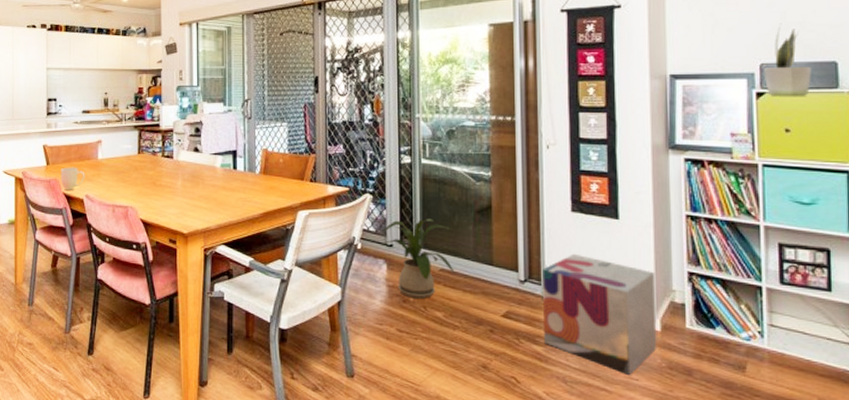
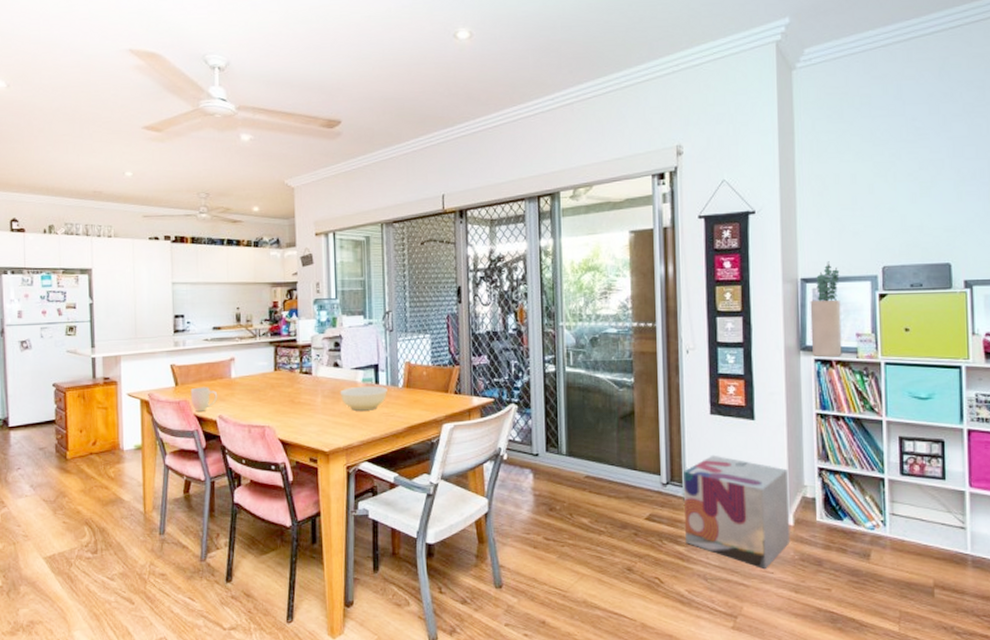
bowl: none [199,171,245,195] -> present [340,386,387,411]
house plant: present [382,218,455,299] -> none [528,426,600,506]
vase: none [680,57,715,158] -> present [810,261,842,358]
potted plant: present [764,26,811,98] -> none [886,230,928,298]

